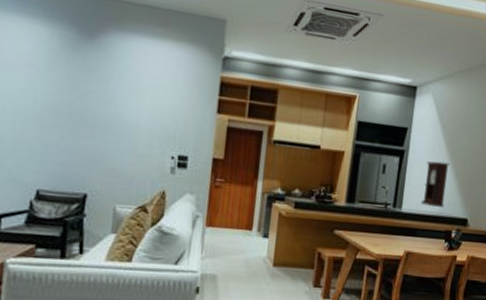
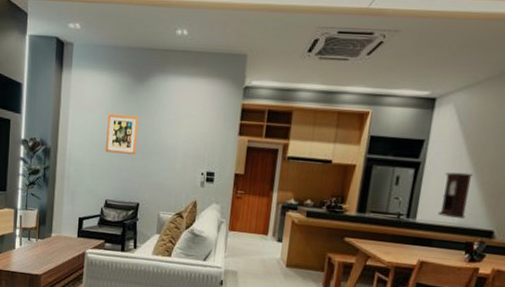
wall art: none [37,74,86,131] -> present [105,113,138,155]

